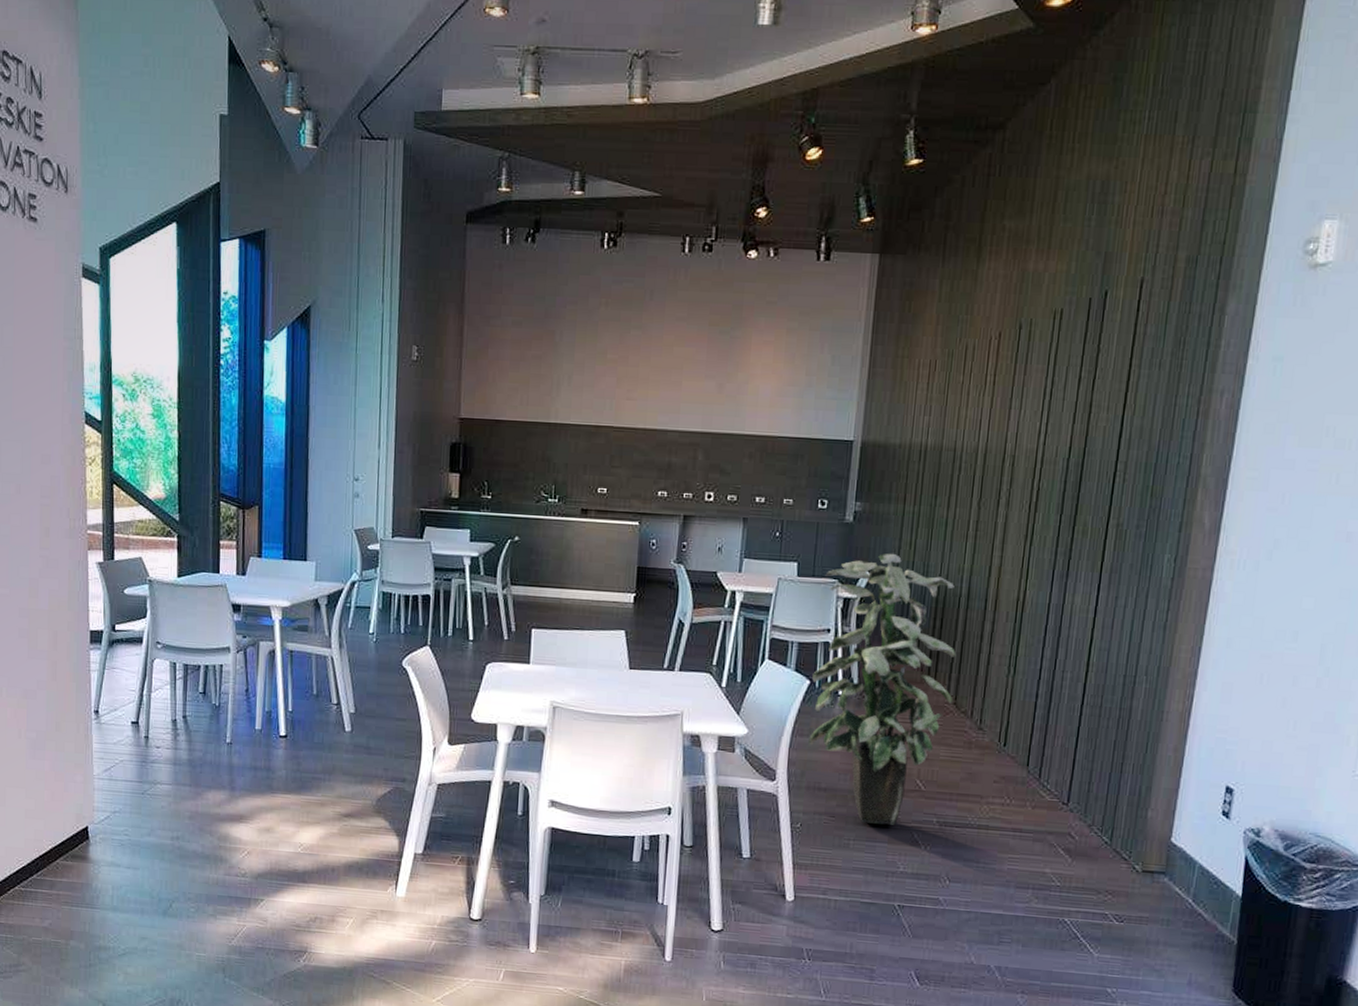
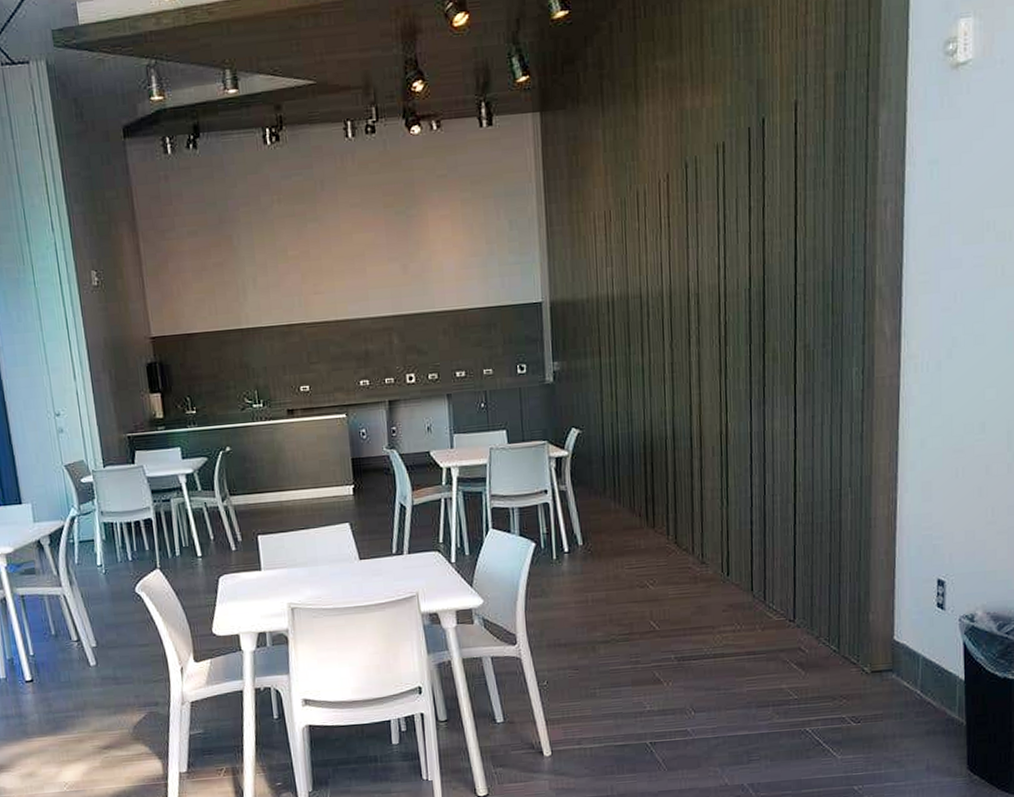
indoor plant: present [808,553,957,825] -> none [534,406,674,670]

